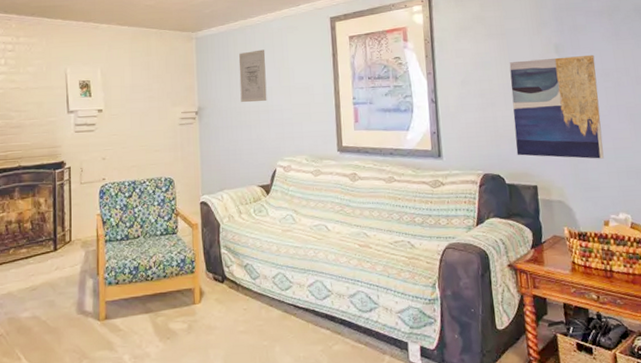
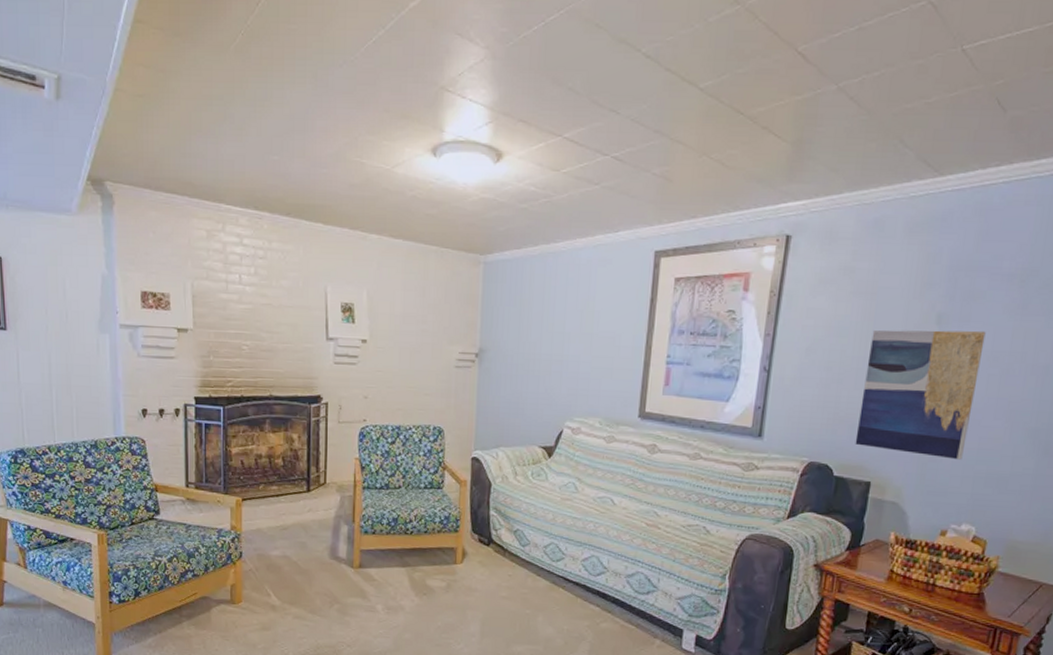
wall art: present [238,49,267,103] -> none [531,284,568,350]

